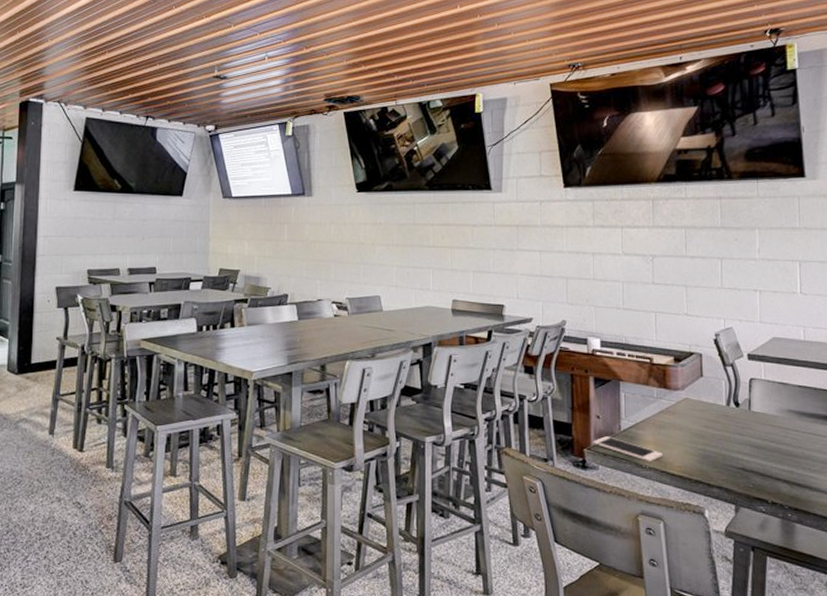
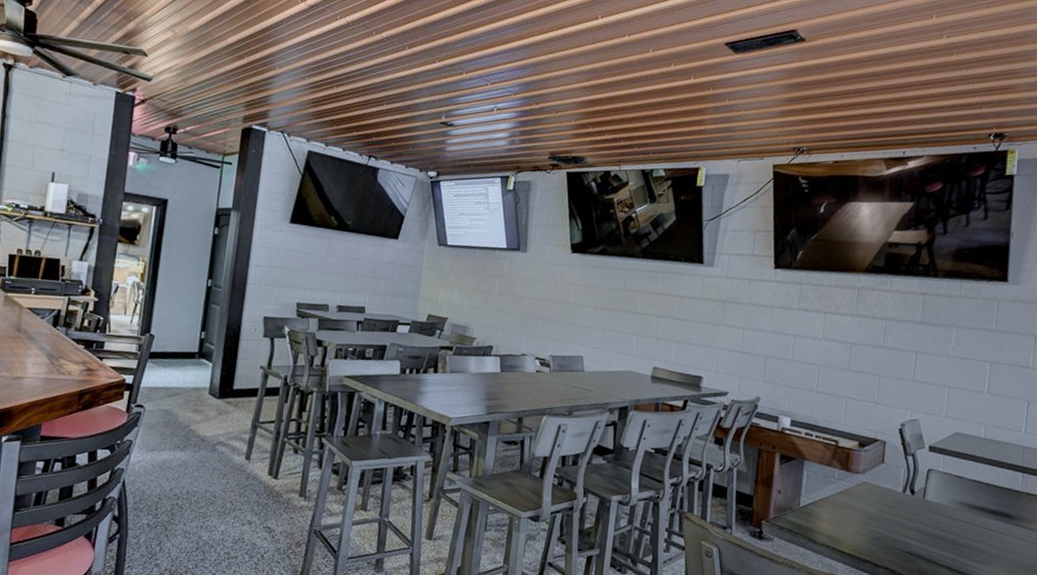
cell phone: present [593,436,663,462] -> none [771,510,836,539]

